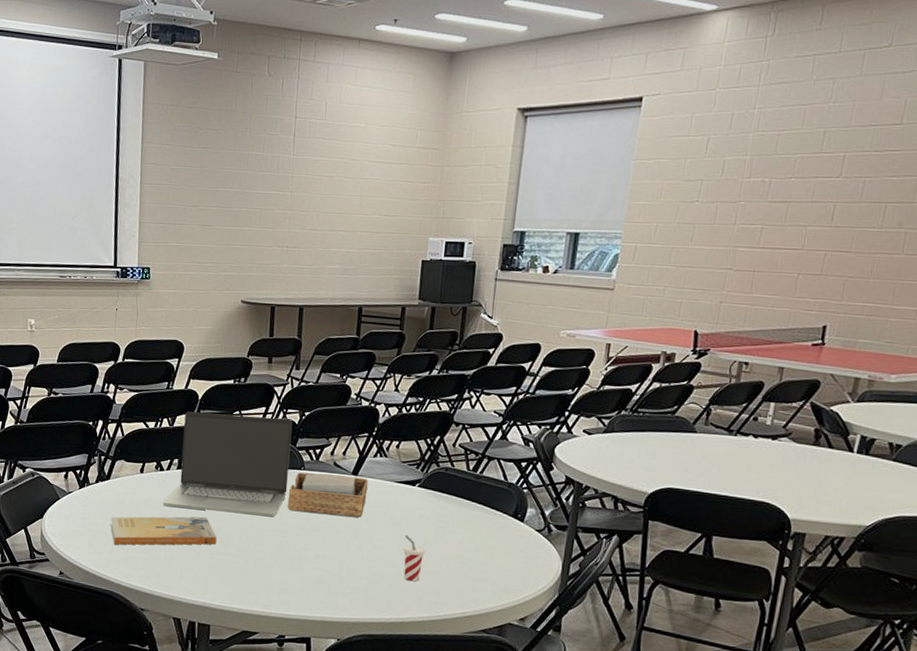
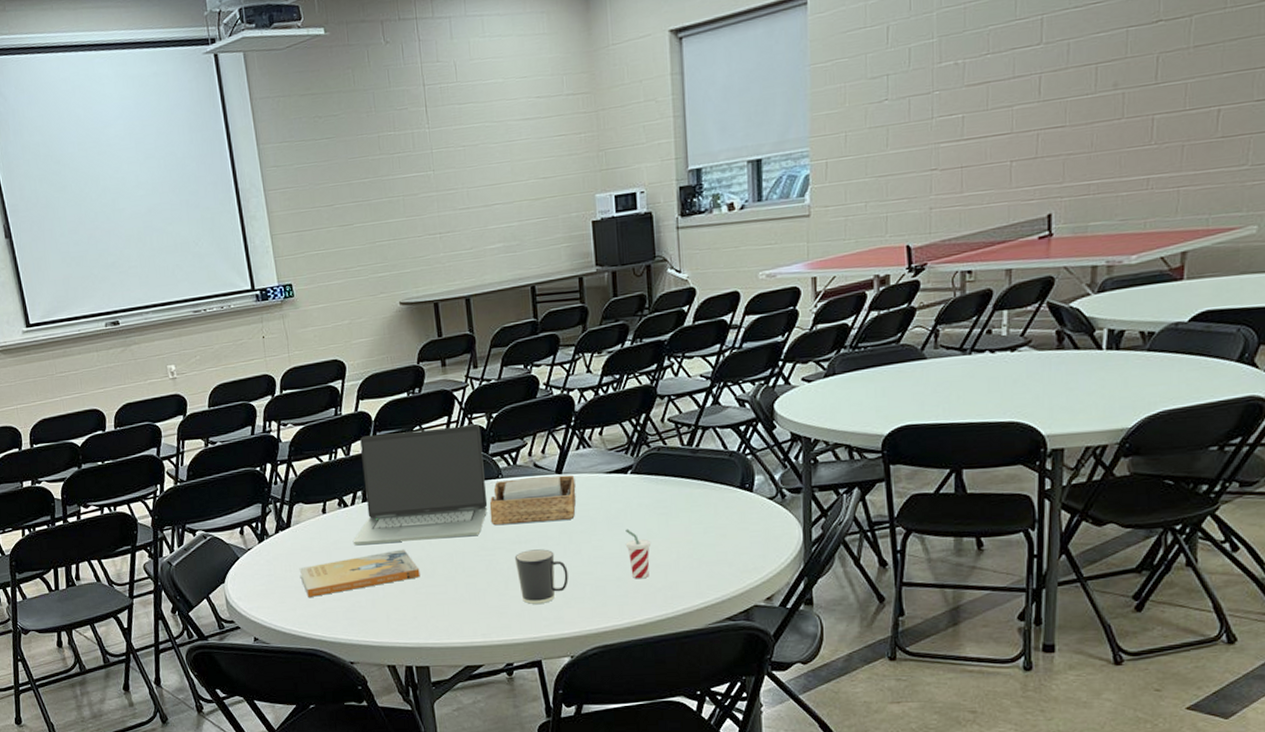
mug: none [302,537,348,588] -> present [514,549,569,604]

